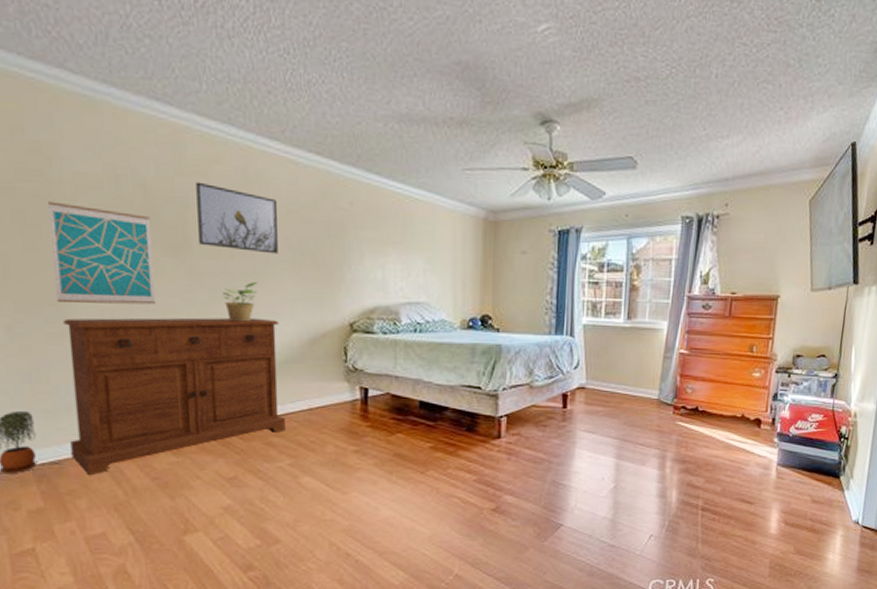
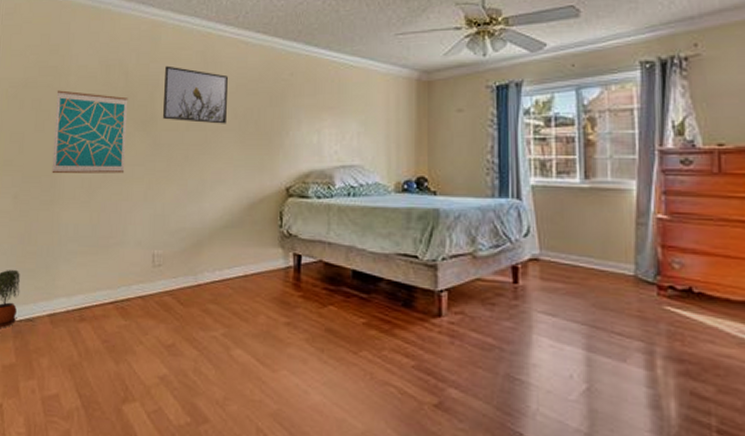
sideboard: present [64,317,286,476] -> none [43,184,223,335]
potted plant: present [222,282,258,322] -> none [177,151,207,188]

